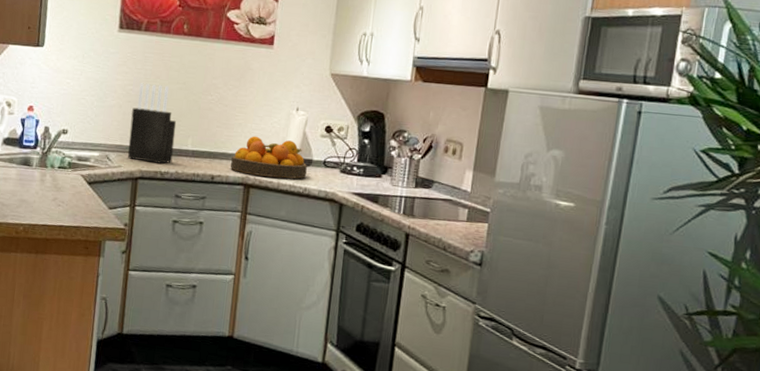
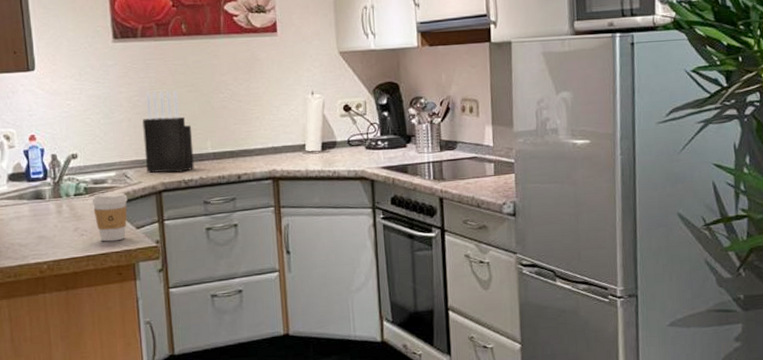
coffee cup: none [73,170,106,217] -> present [92,192,128,242]
fruit bowl: present [230,136,307,179] -> none [254,126,333,167]

